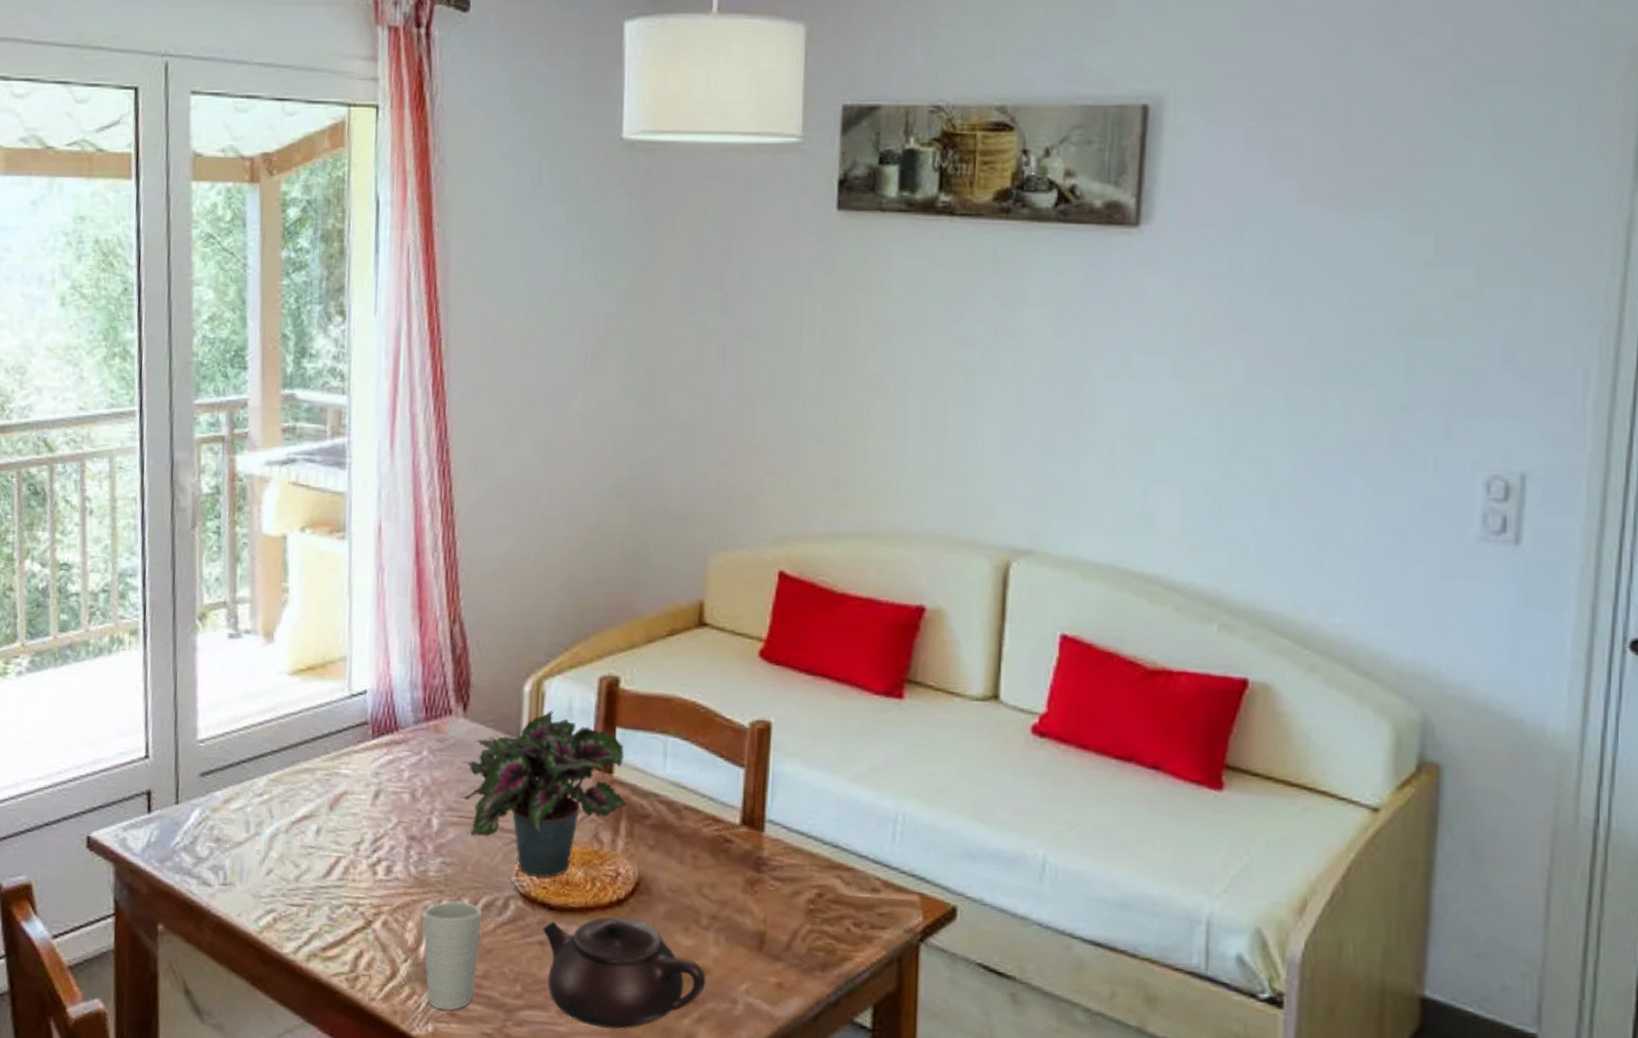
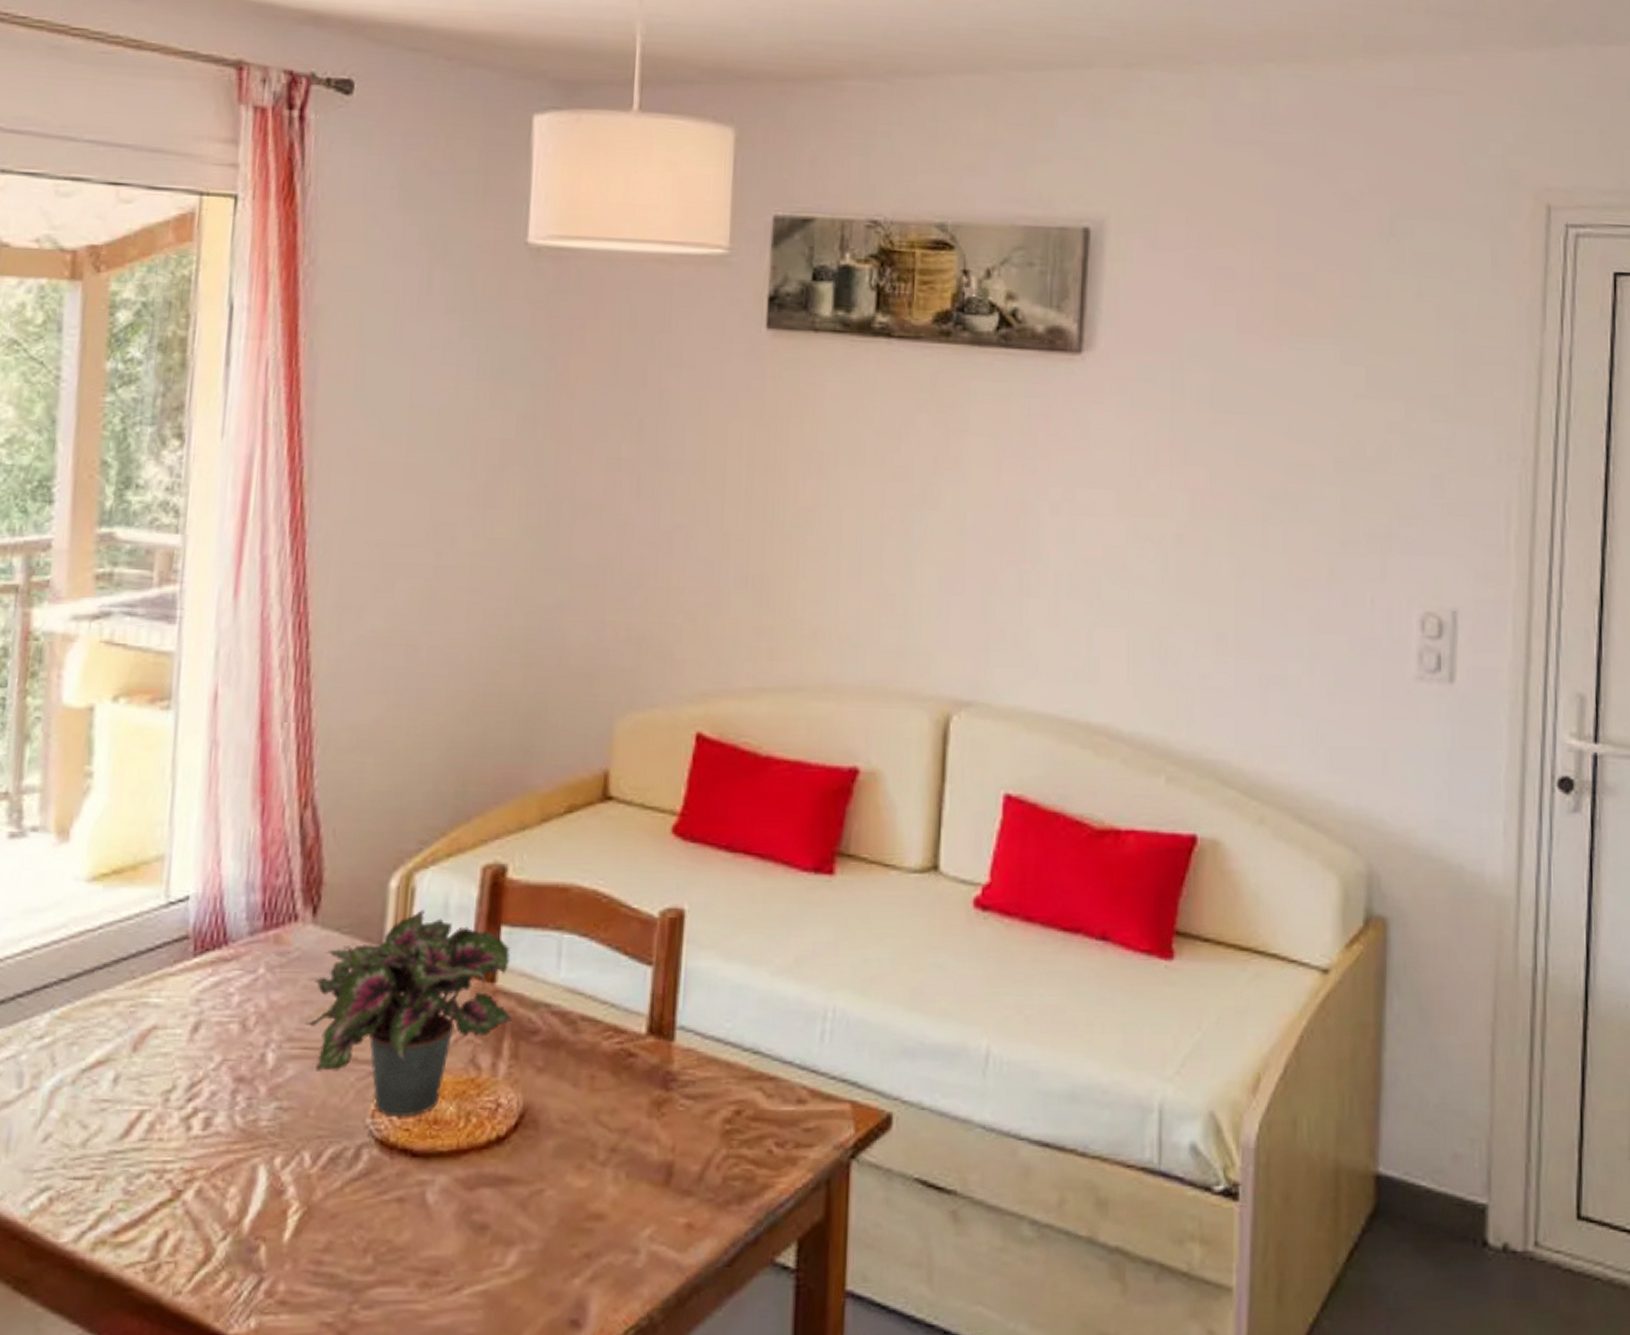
cup: present [421,900,483,1011] -> none [247,1154,327,1298]
teapot: present [542,916,706,1029] -> none [402,1159,602,1301]

